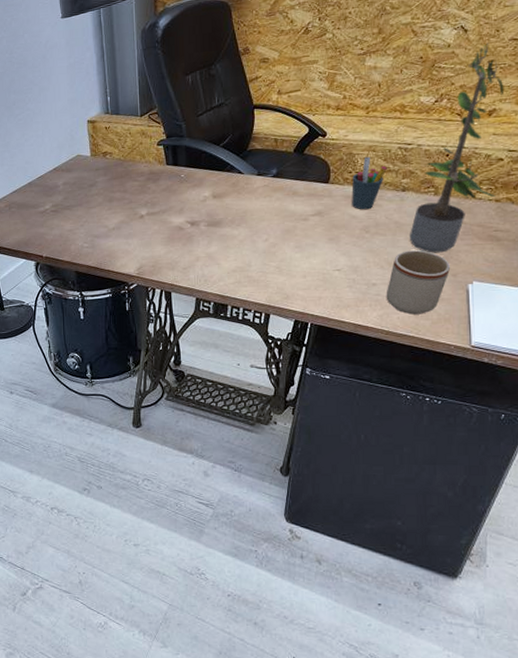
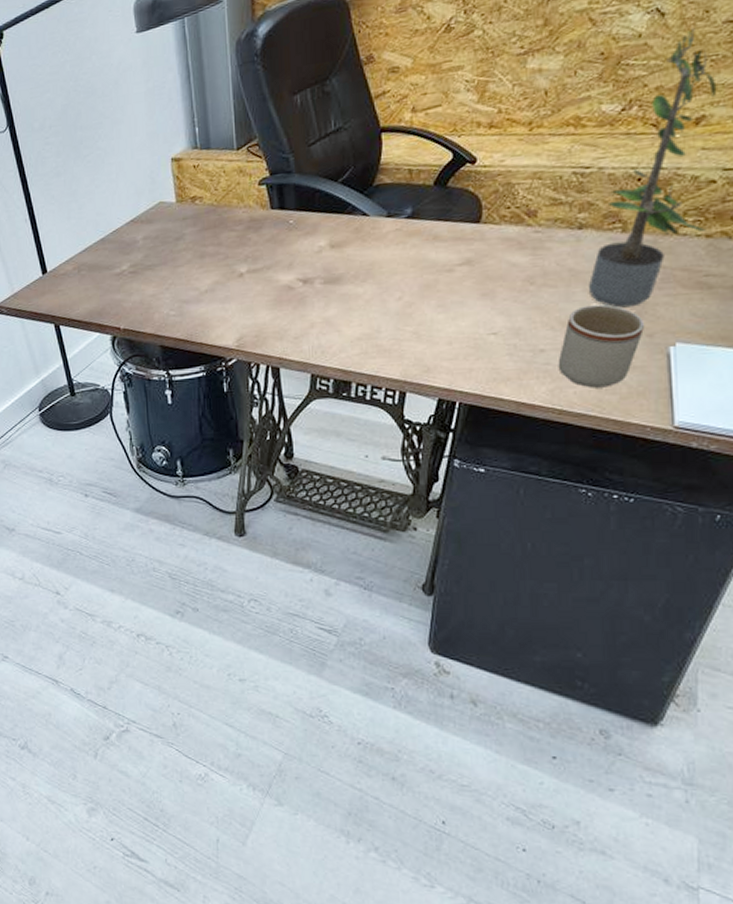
pen holder: present [351,156,387,210] -> none [510,186,557,256]

